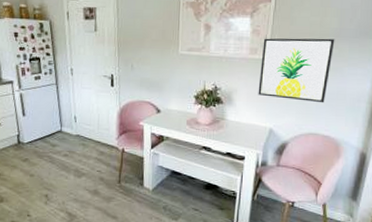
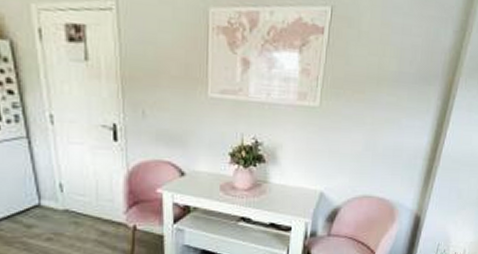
wall art: present [258,38,335,103] -> none [307,80,394,161]

